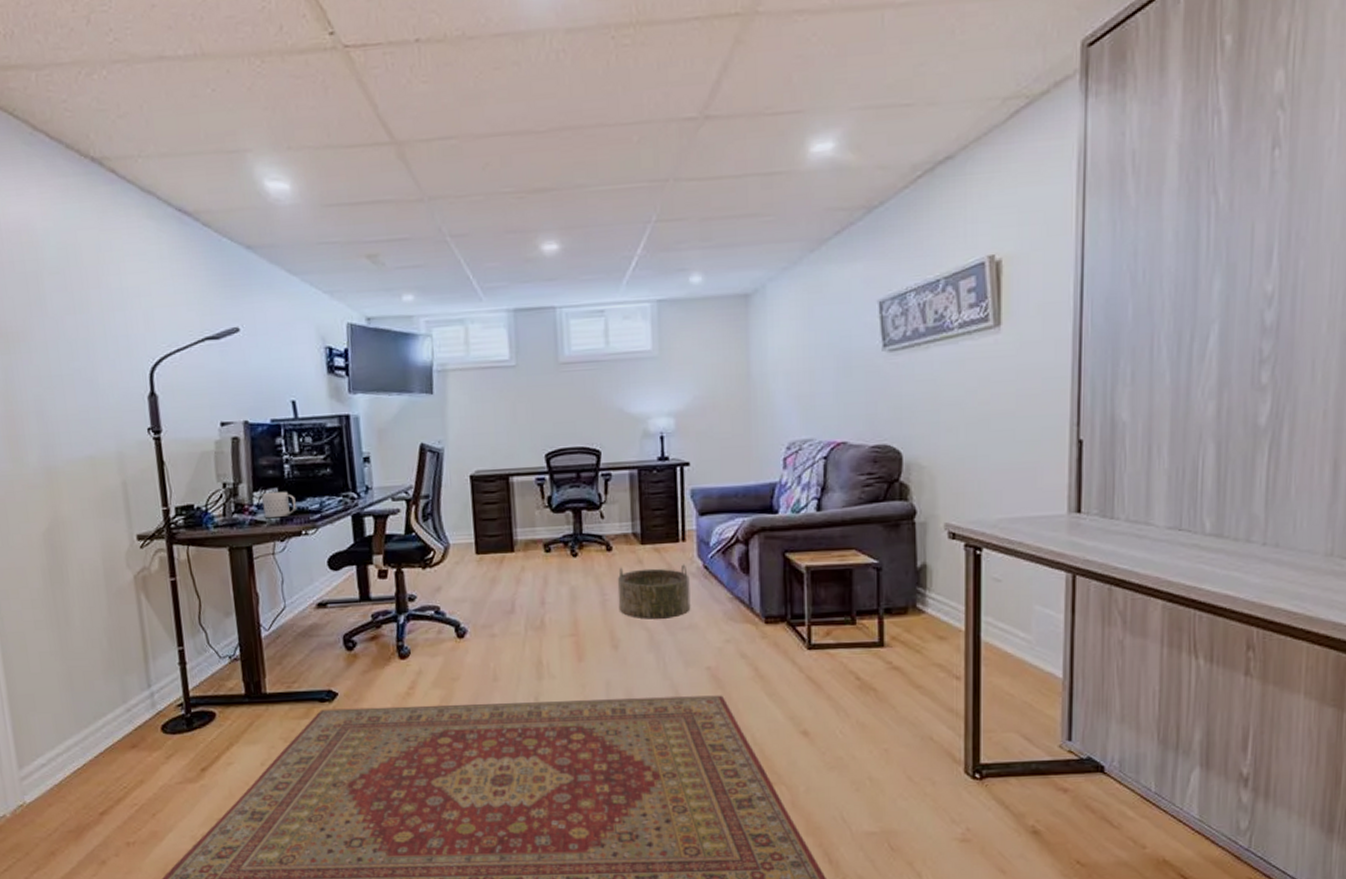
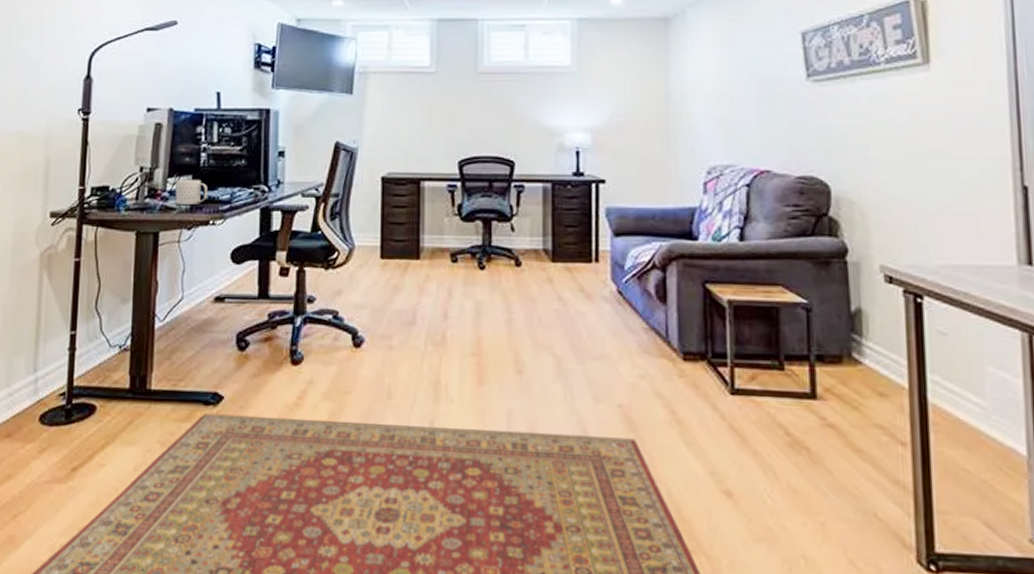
basket: present [617,564,691,619] -> none [525,284,602,345]

